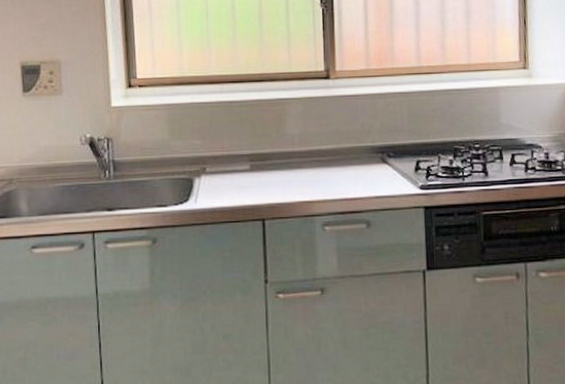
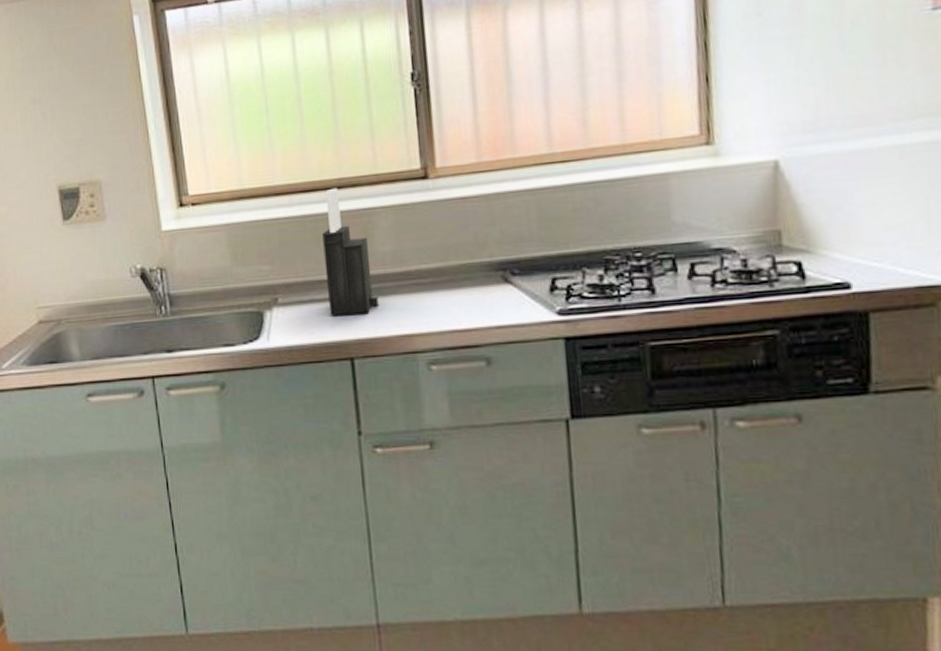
knife block: none [245,81,287,184] -> present [322,187,379,315]

